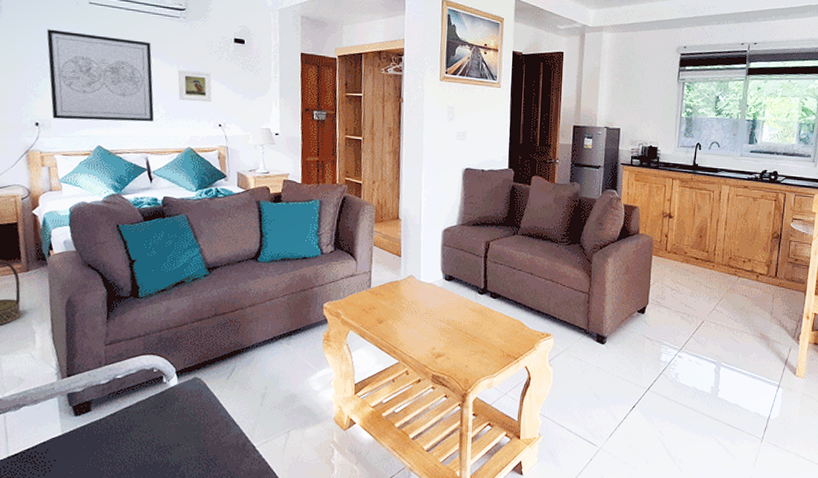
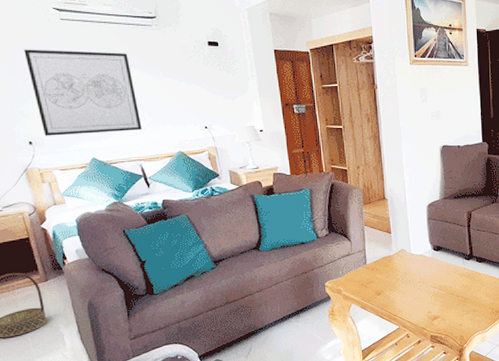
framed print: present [178,70,212,102] -> none [158,77,194,106]

